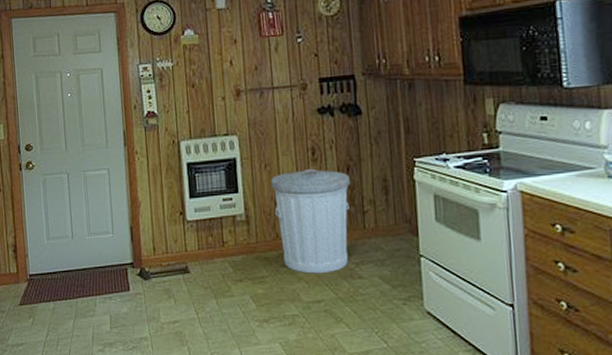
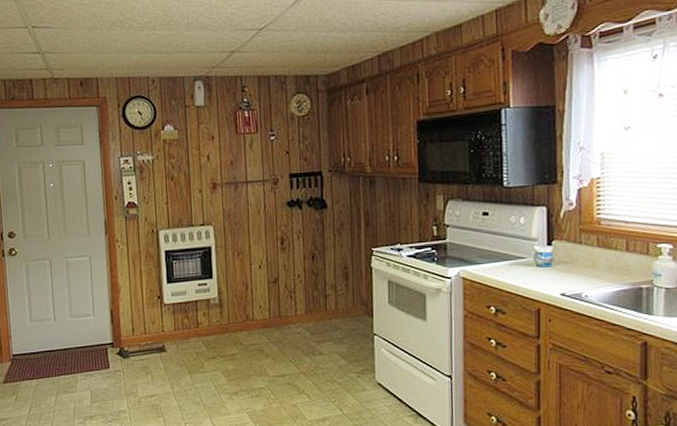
trash can: present [270,168,350,274] -> none [242,256,315,351]

